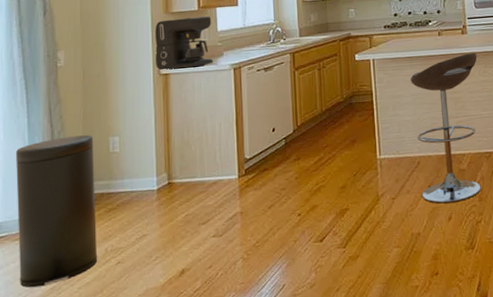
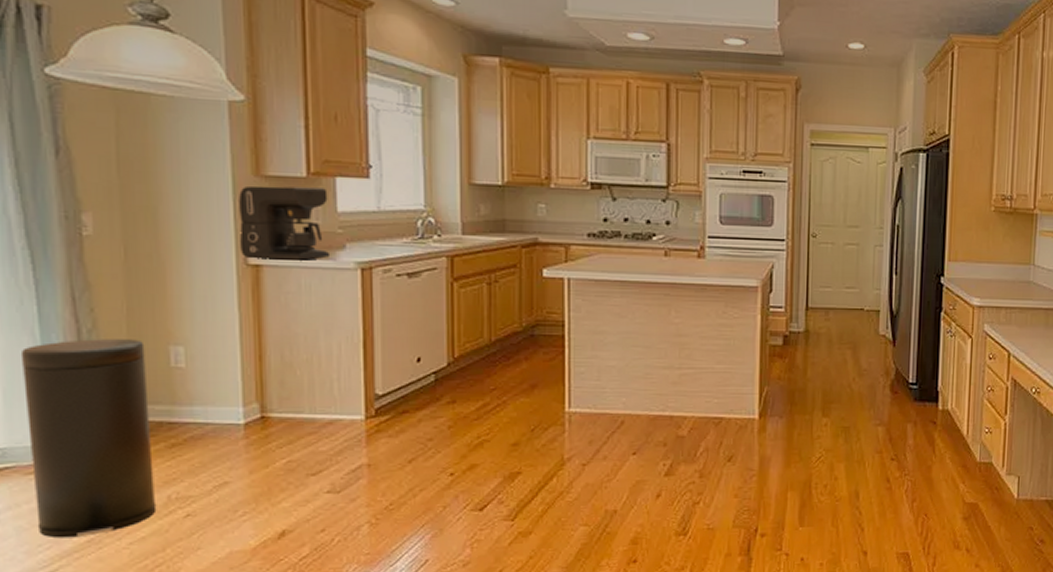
bar stool: present [410,53,481,204] -> none [620,285,716,476]

